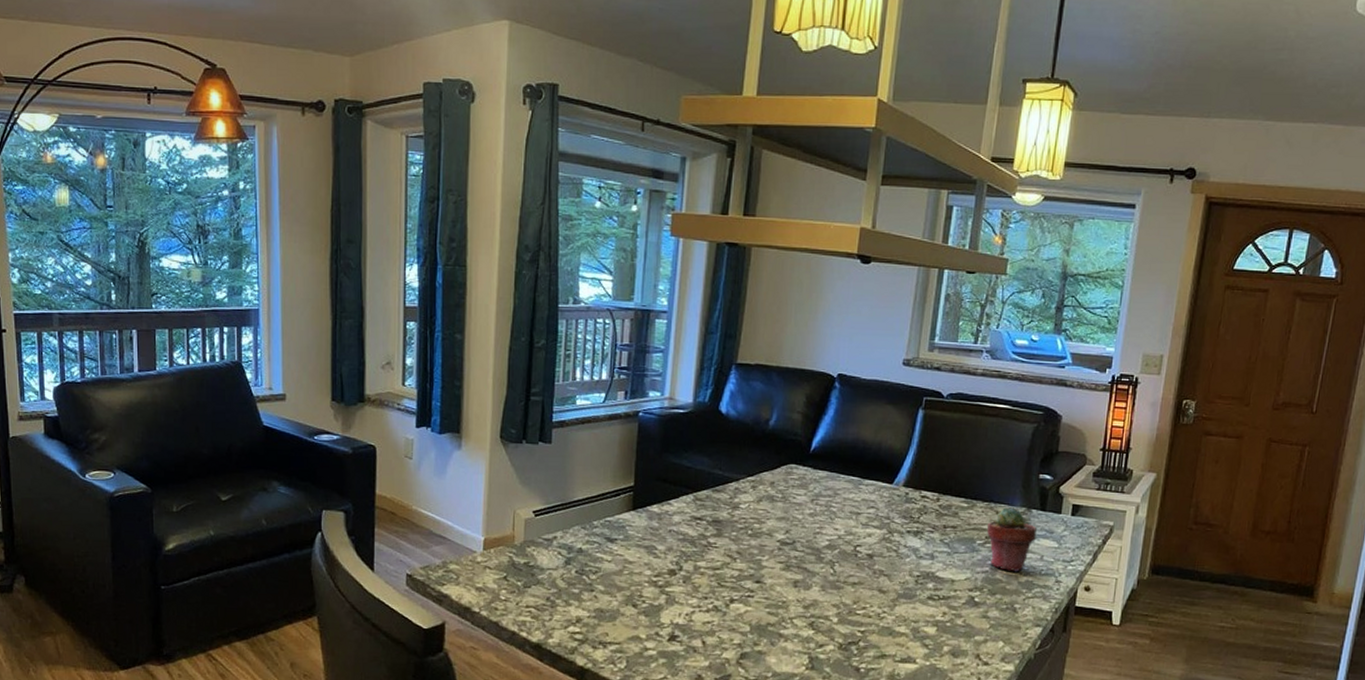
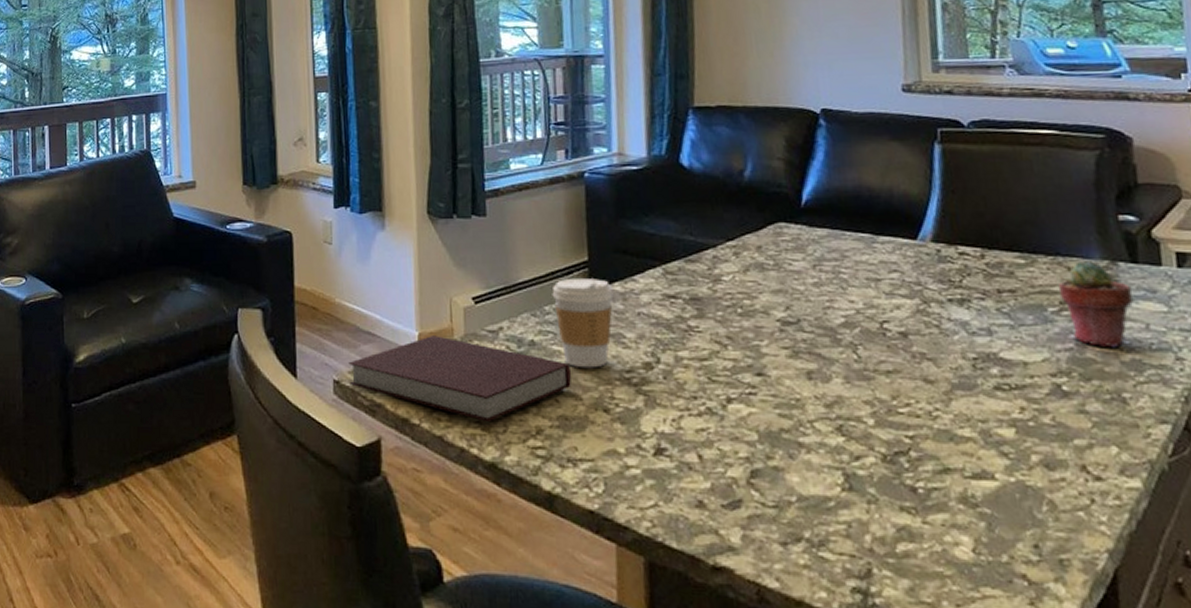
notebook: none [421,541,610,612] -> present [348,336,572,423]
coffee cup: none [601,499,652,573] -> present [552,277,614,368]

